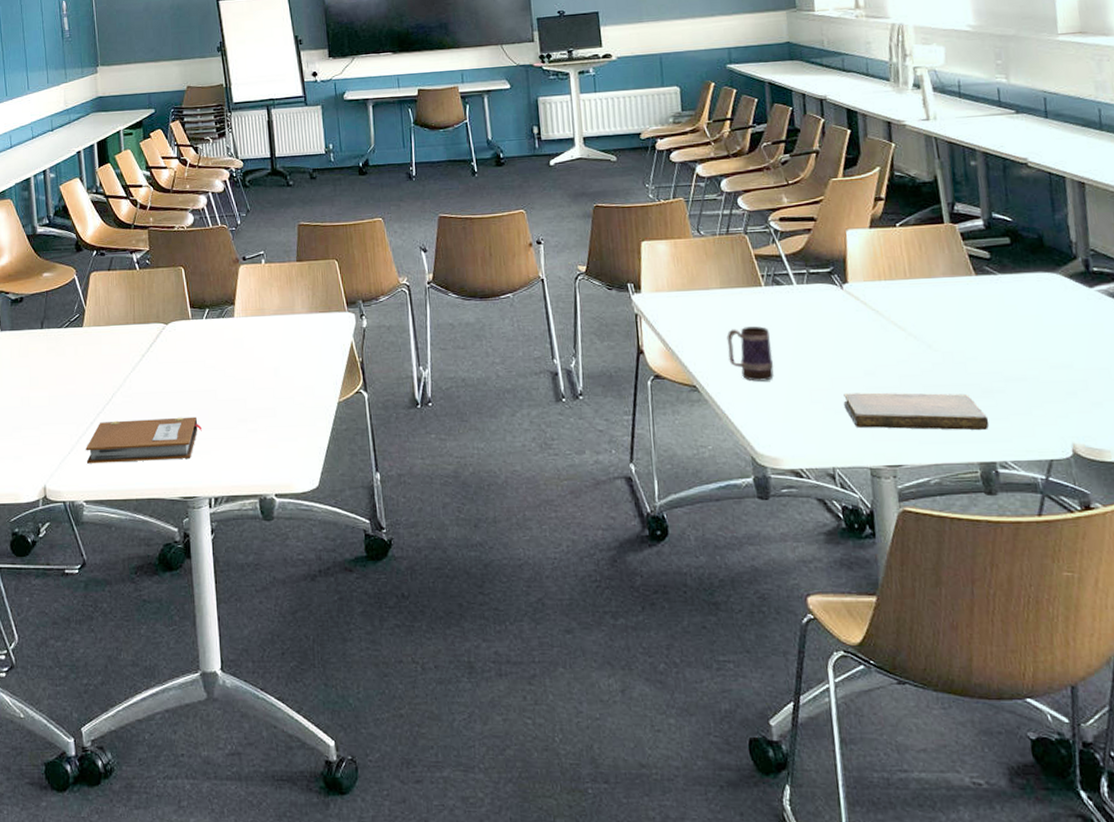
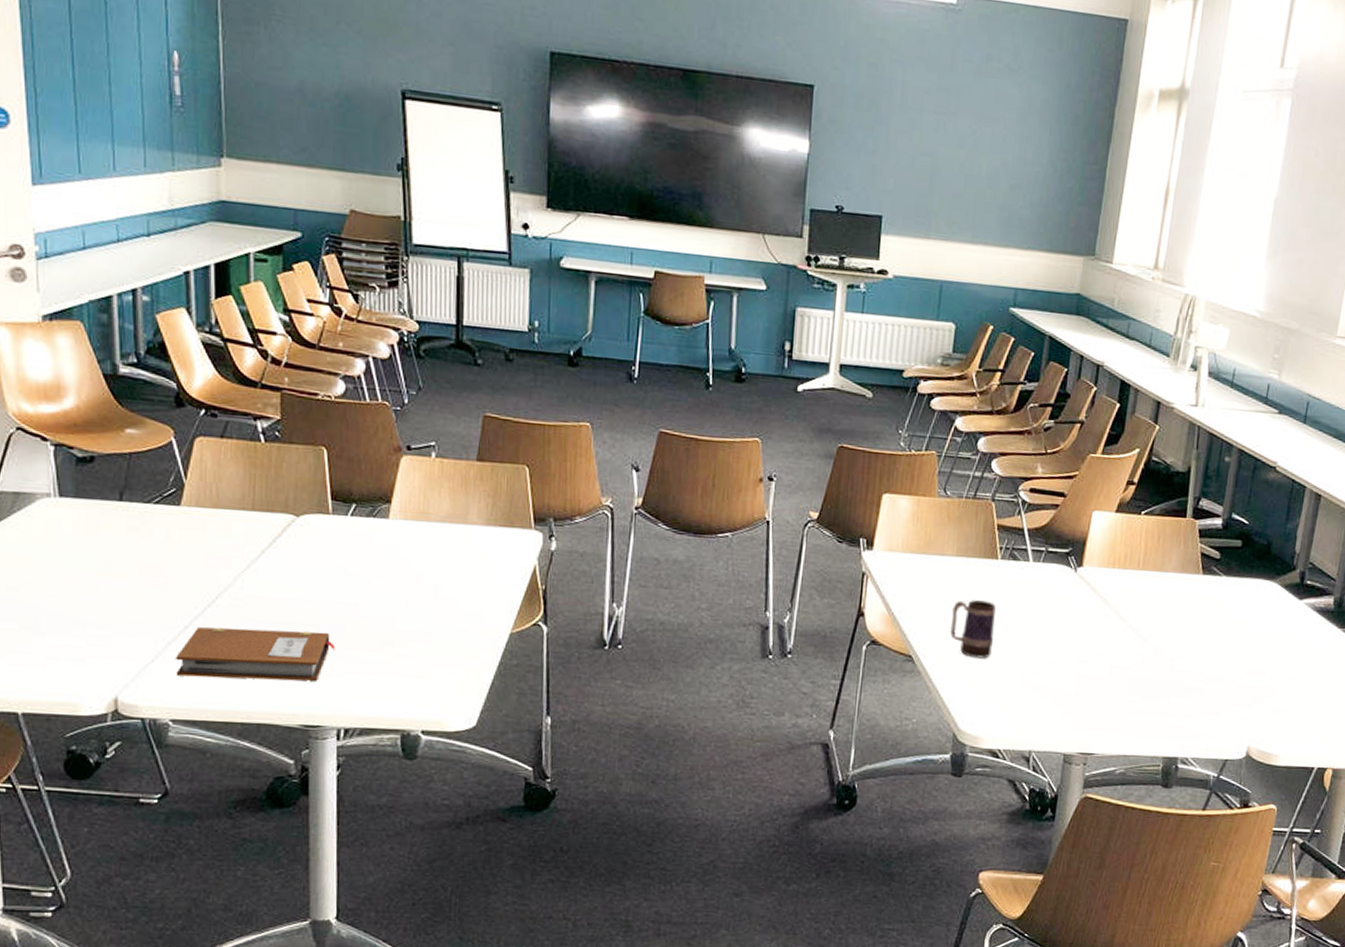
notebook: present [843,392,989,431] -> none [1052,678,1181,727]

